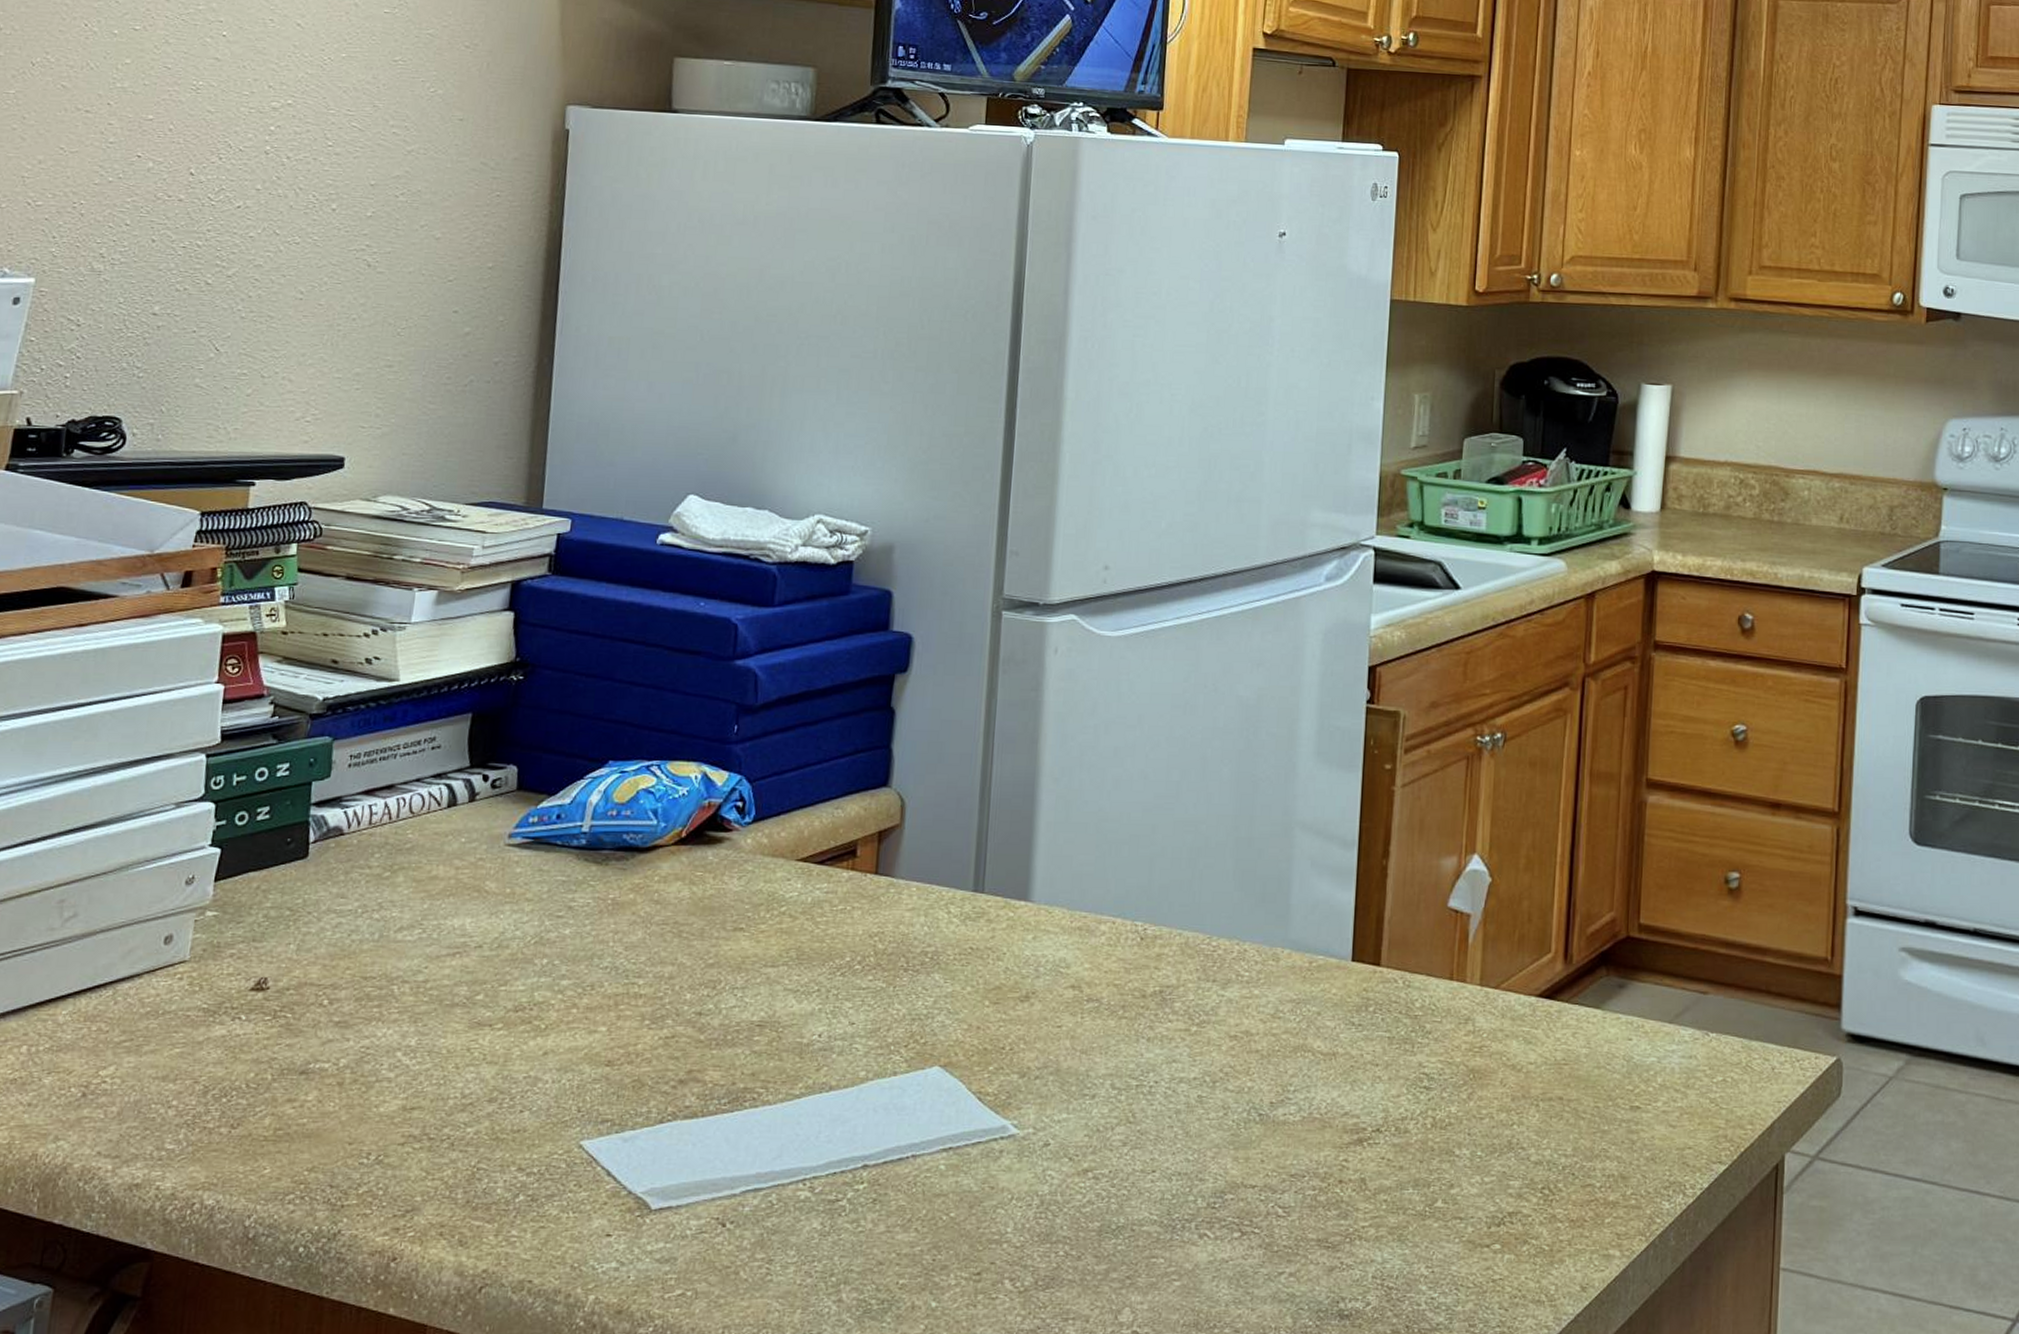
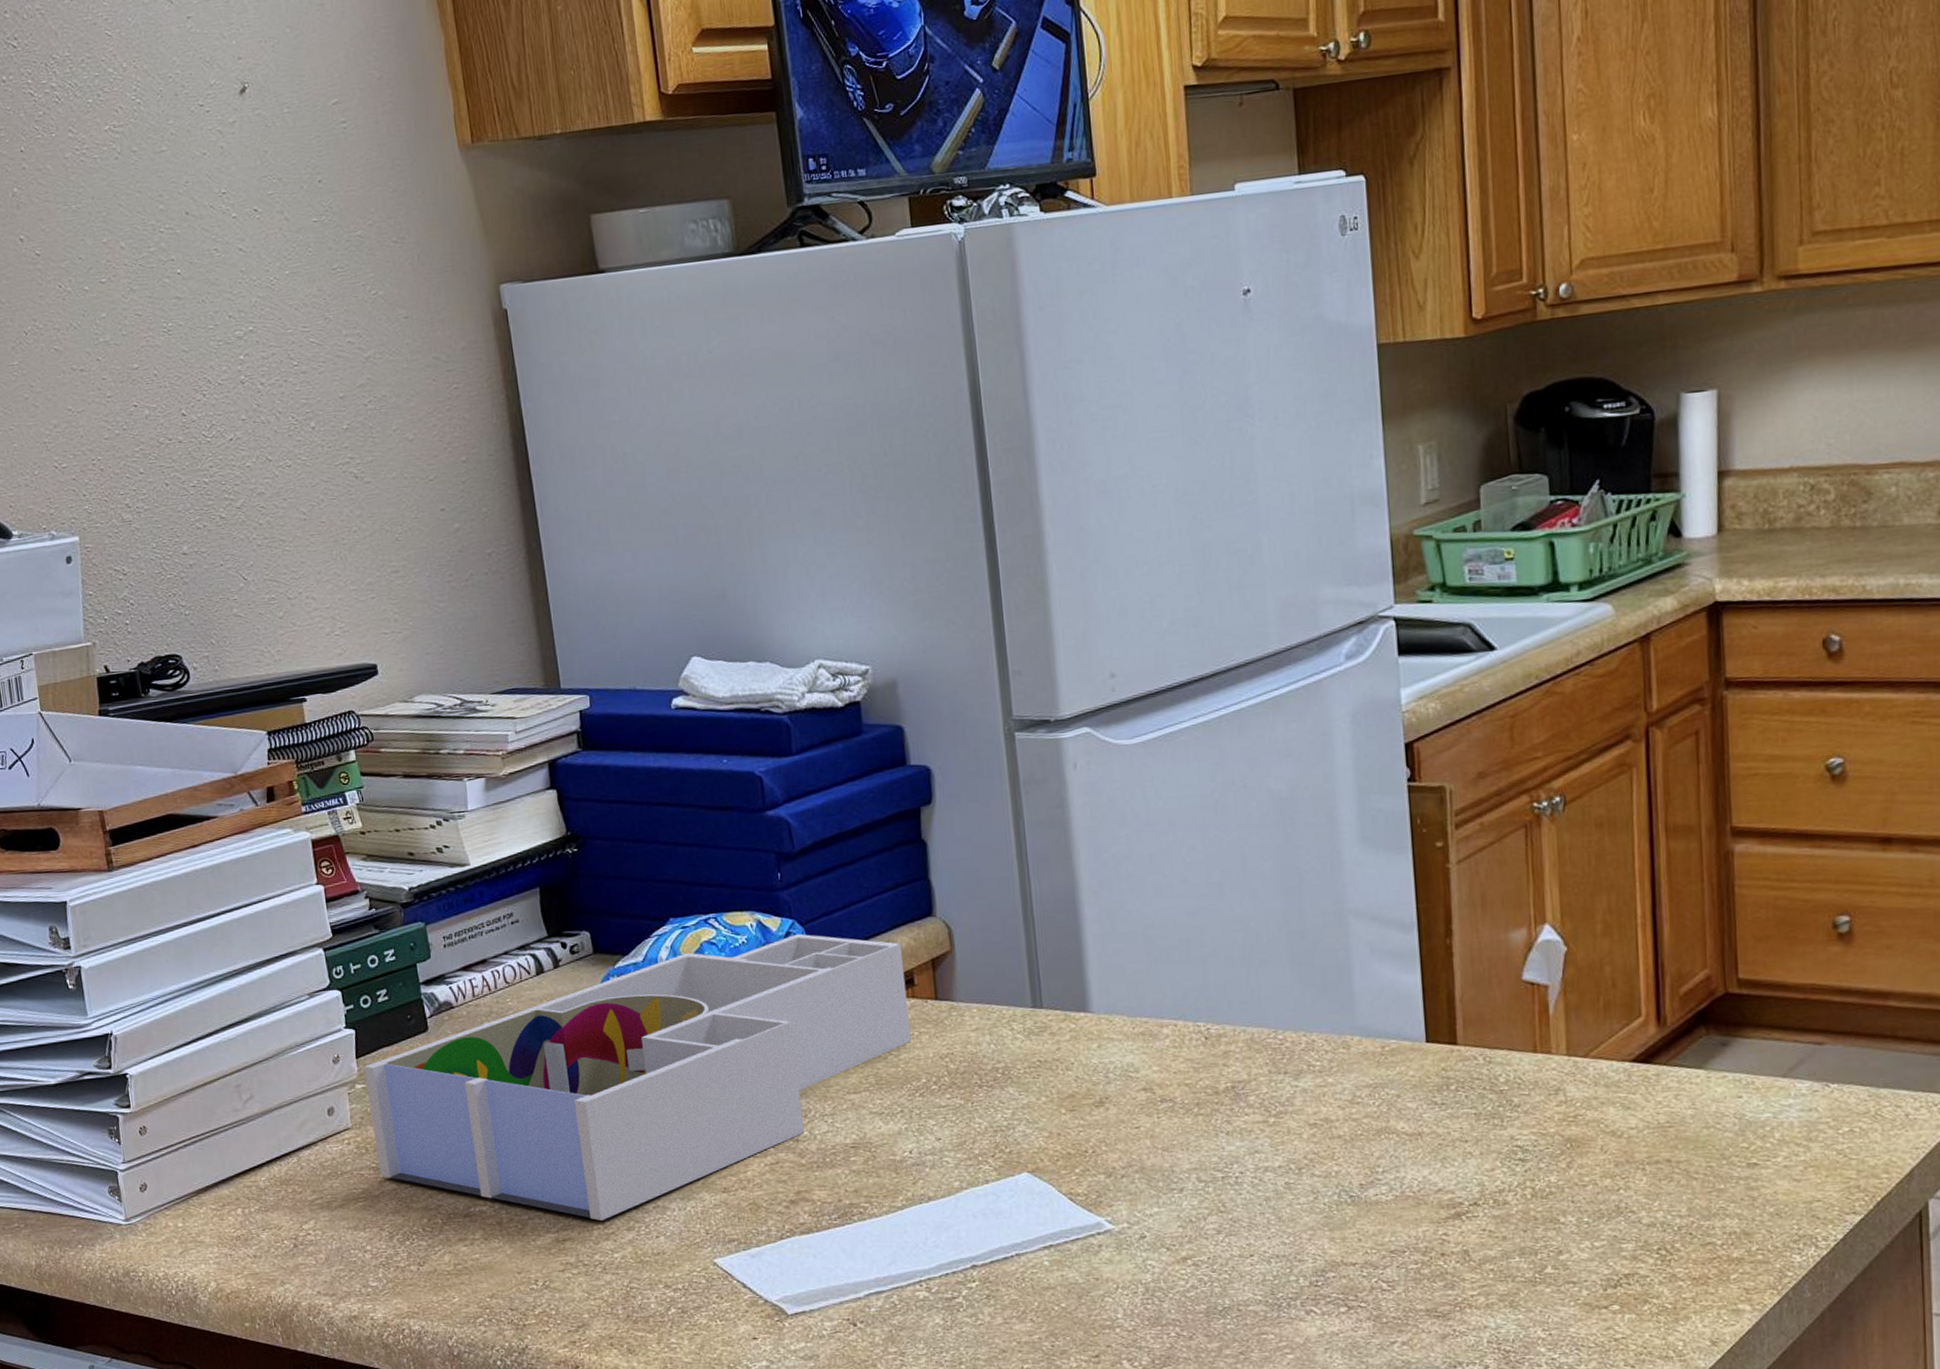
desk organizer: none [210,791,850,1088] -> present [363,933,911,1221]

